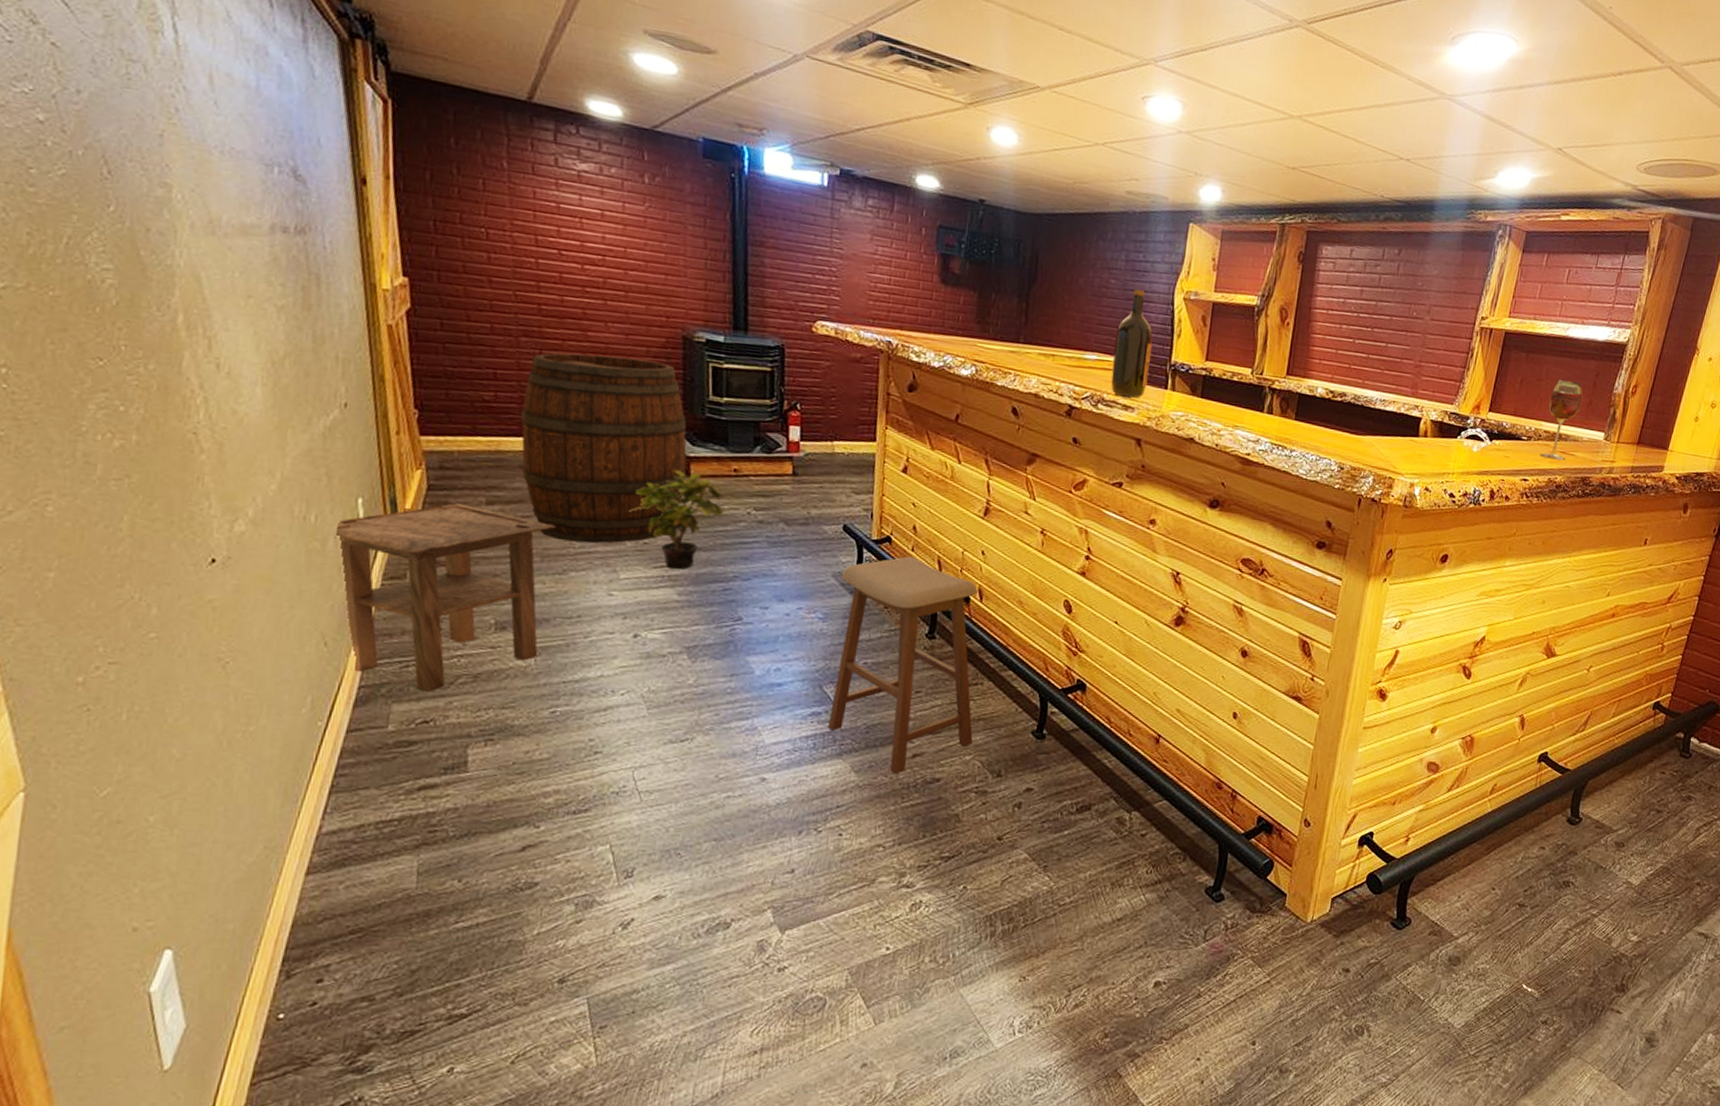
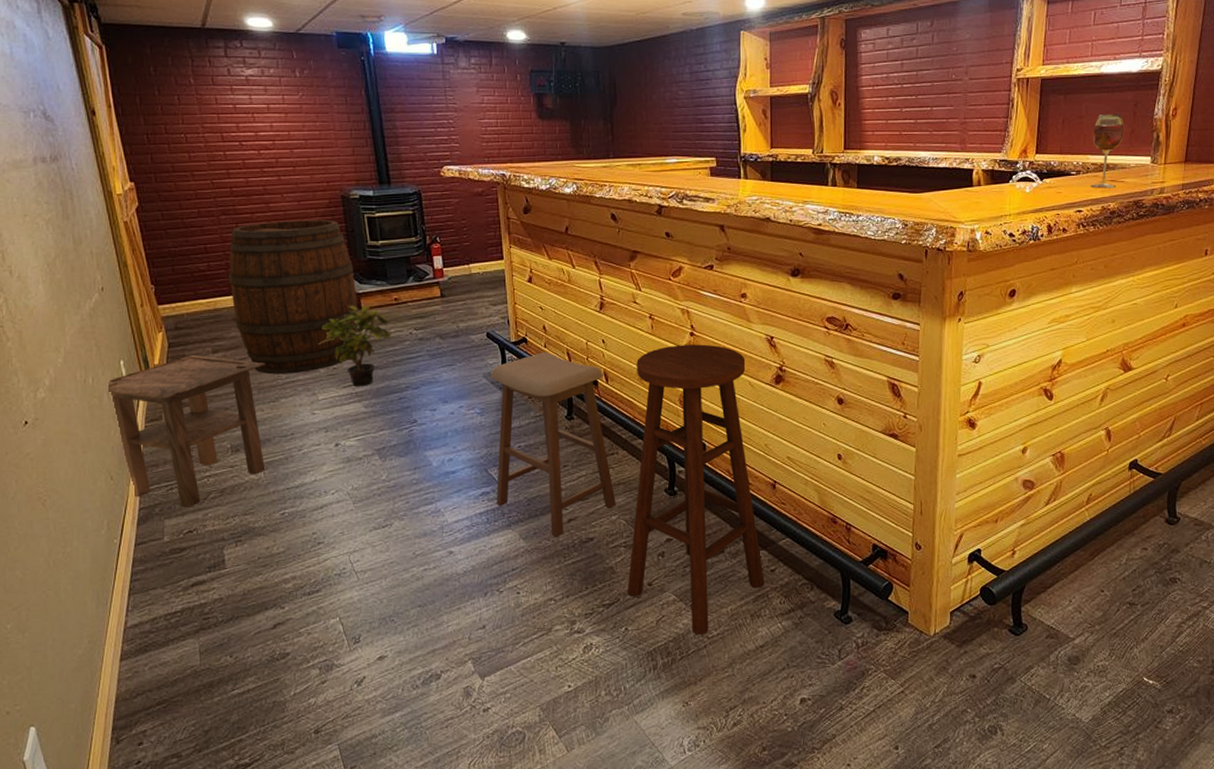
bar stool: none [972,568,1145,902] -> present [627,344,765,635]
wine bottle: present [1111,289,1153,399] -> none [689,96,723,191]

